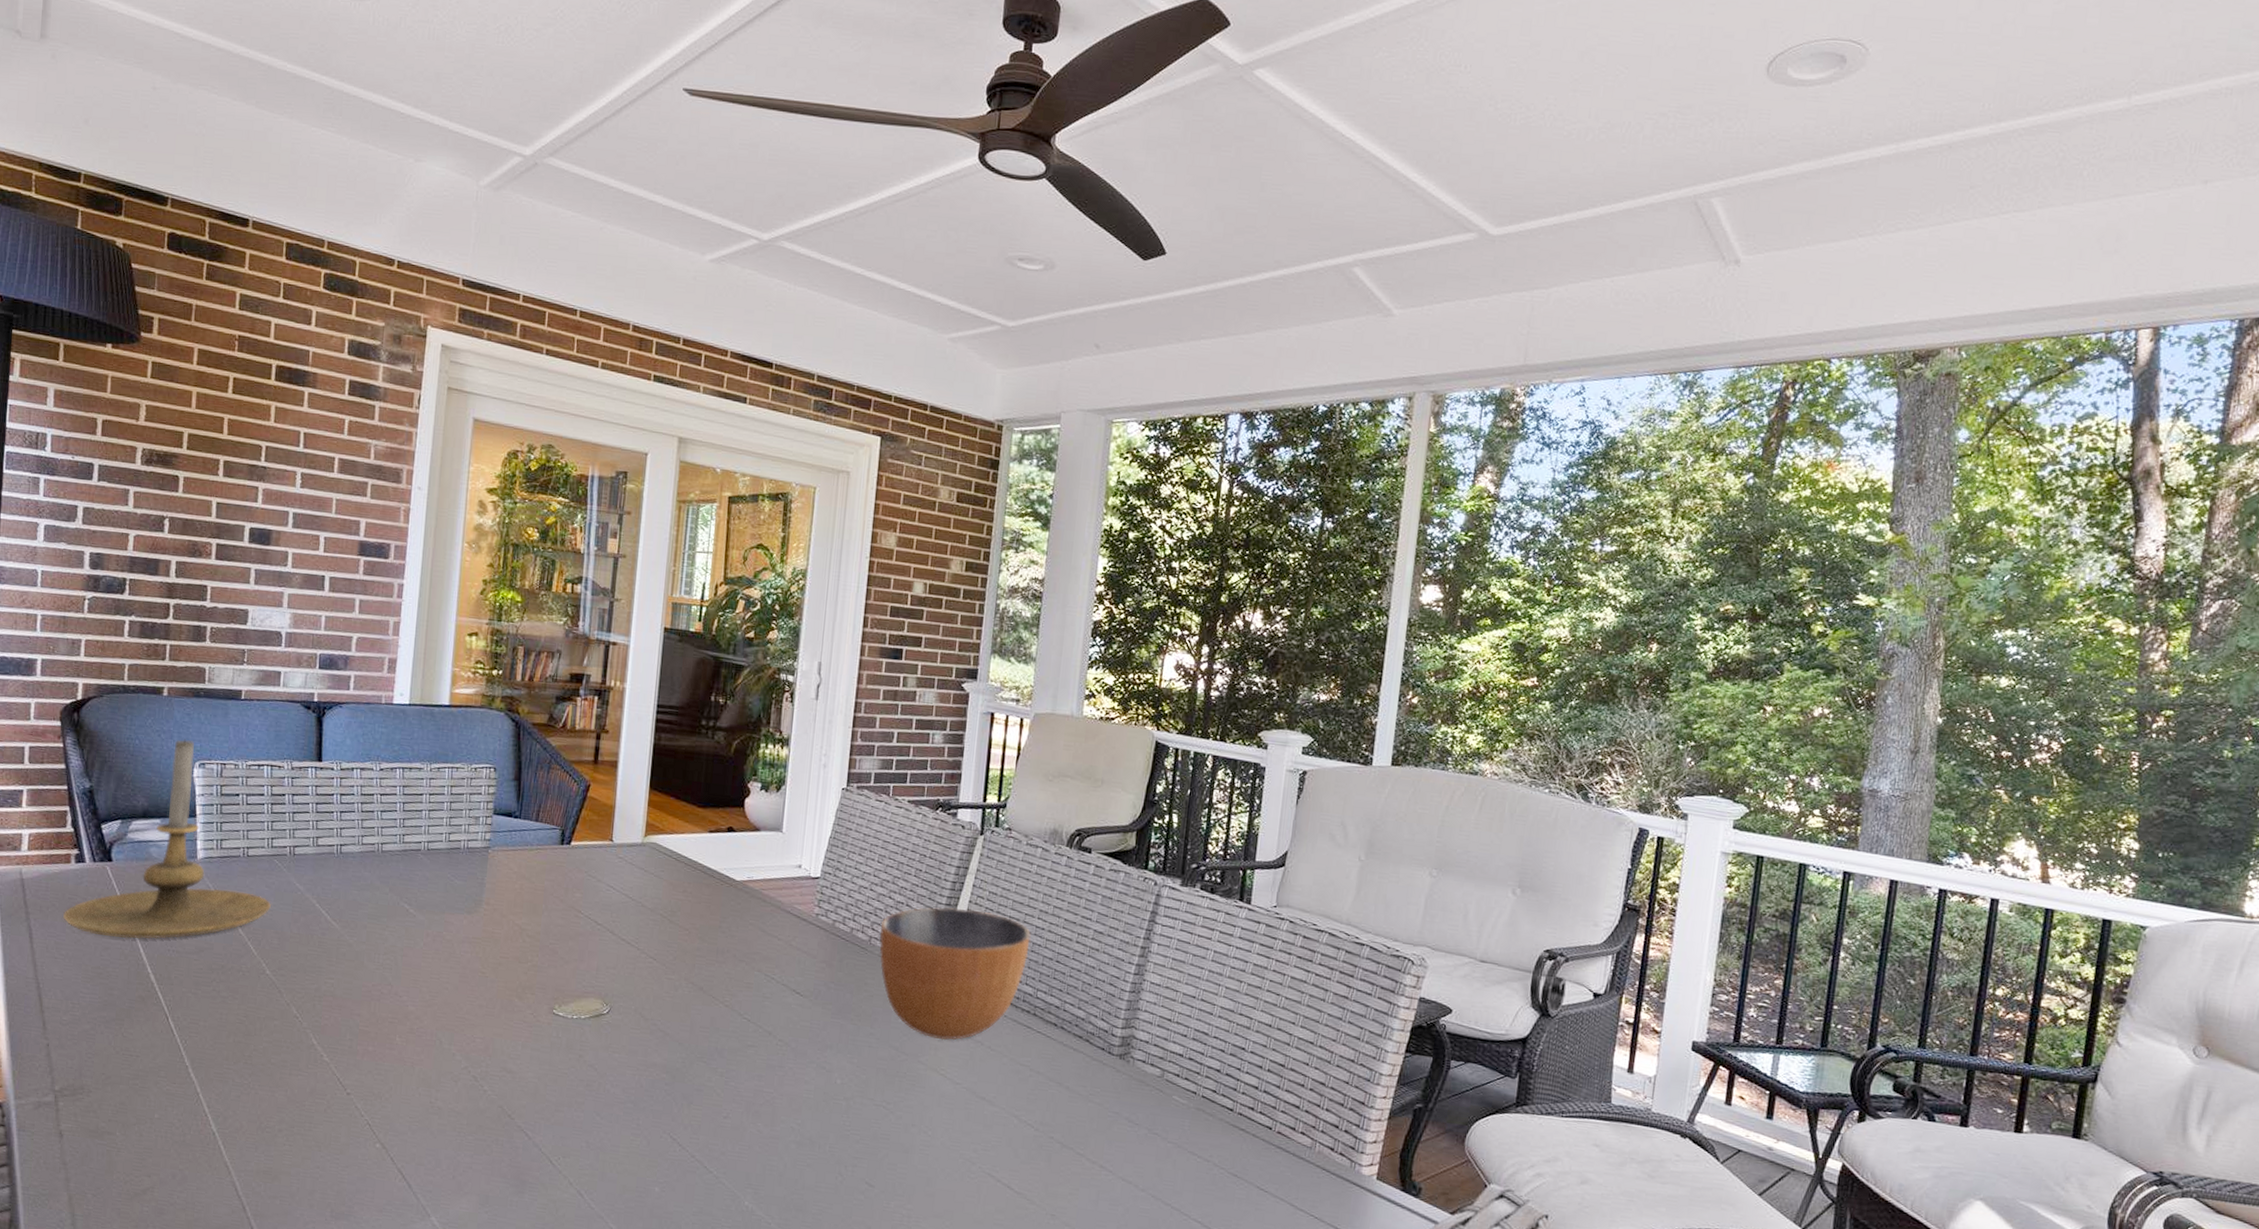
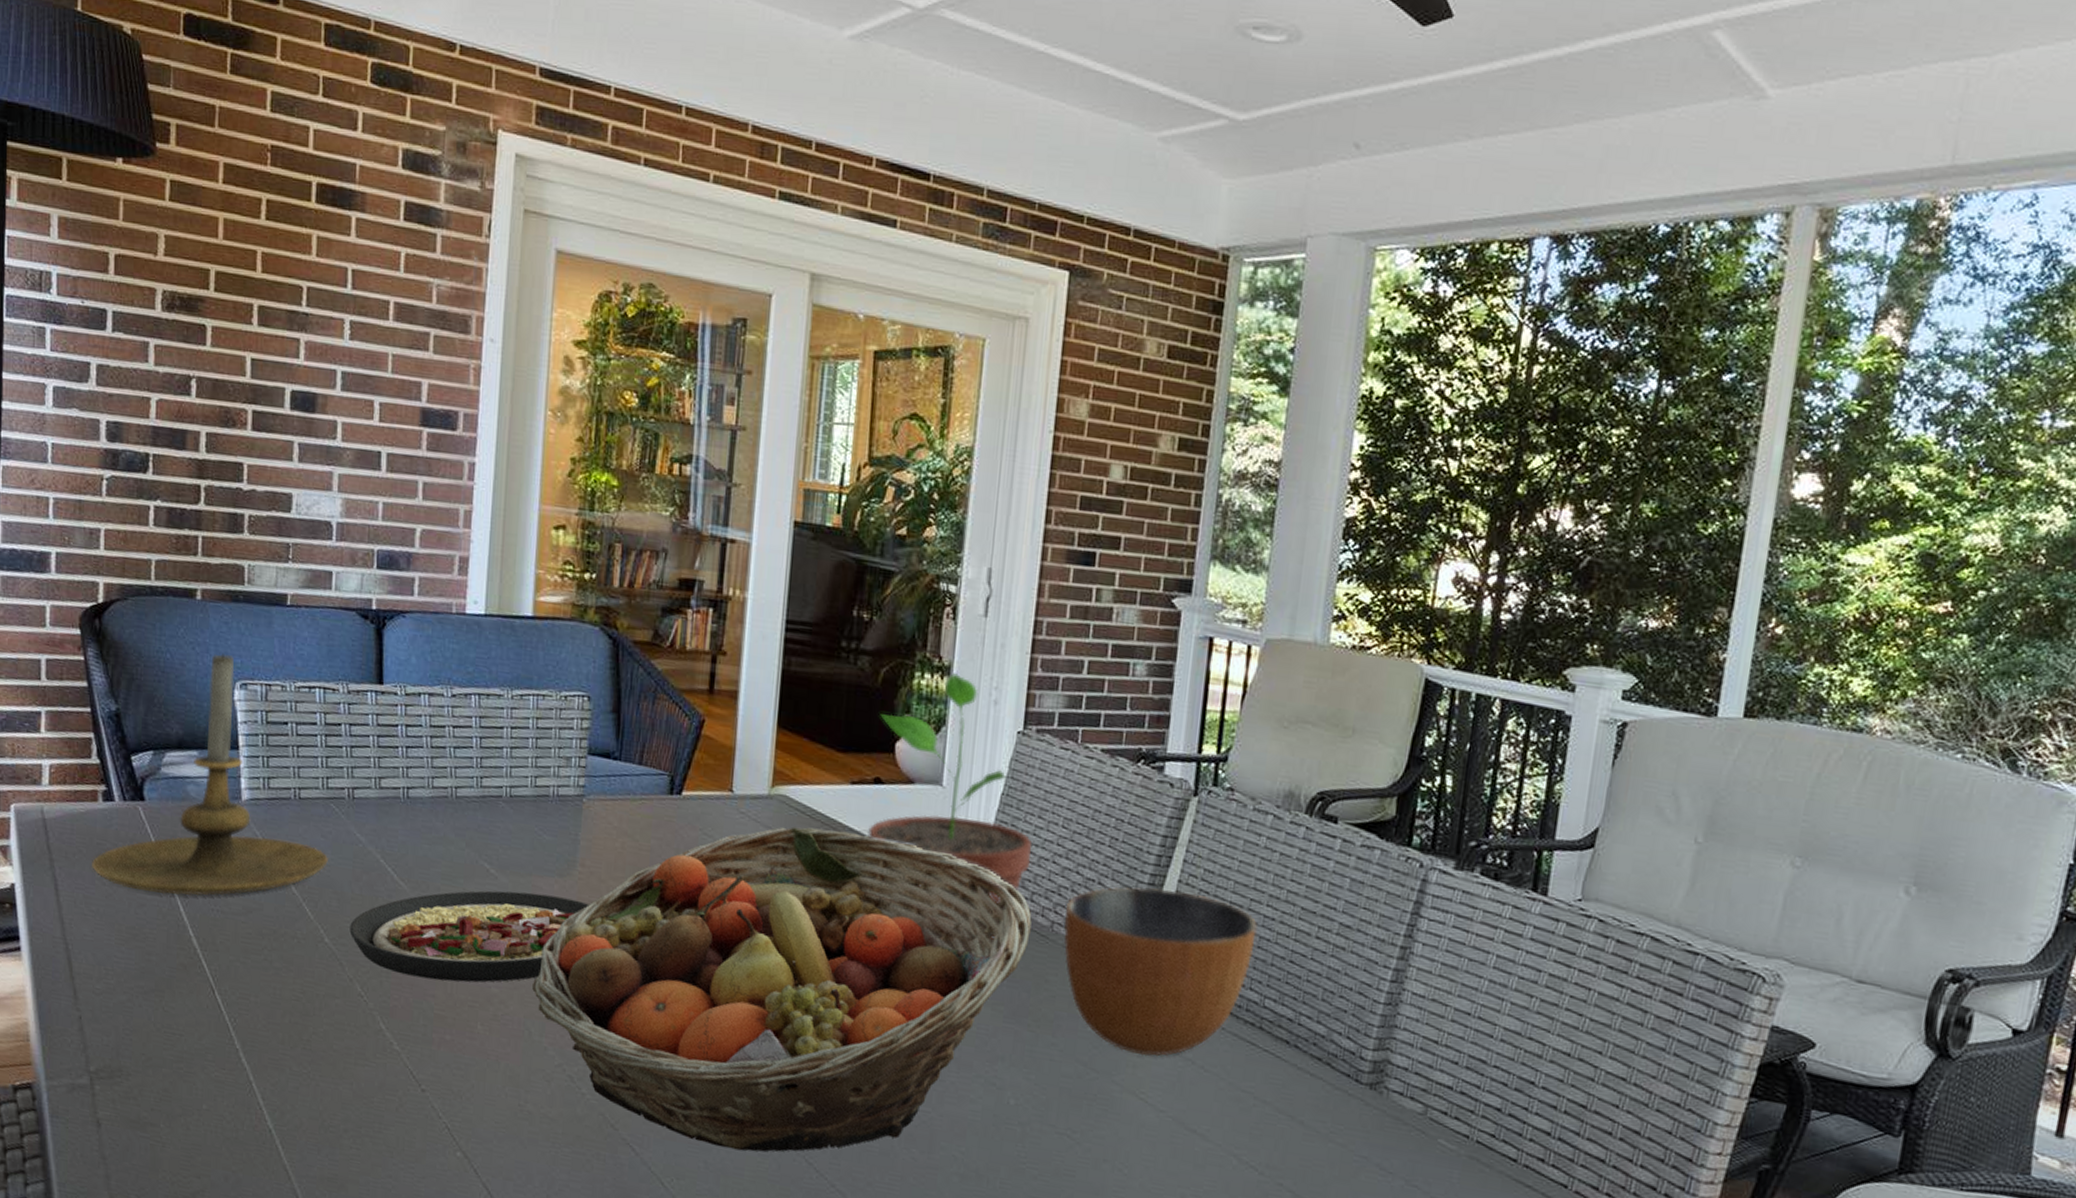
plate: none [288,926,493,1003] -> present [349,890,589,983]
fruit basket: none [443,868,854,1132] -> present [532,827,1032,1152]
potted plant: none [722,744,853,952] -> present [868,673,1032,940]

